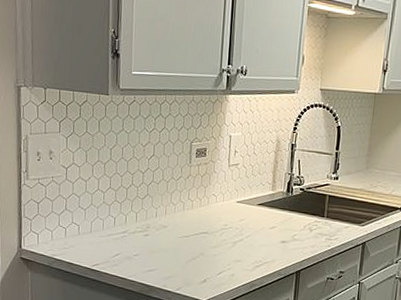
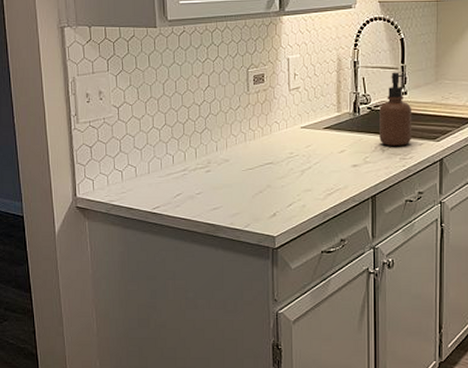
soap dispenser: none [309,157,342,227] -> present [380,72,412,146]

